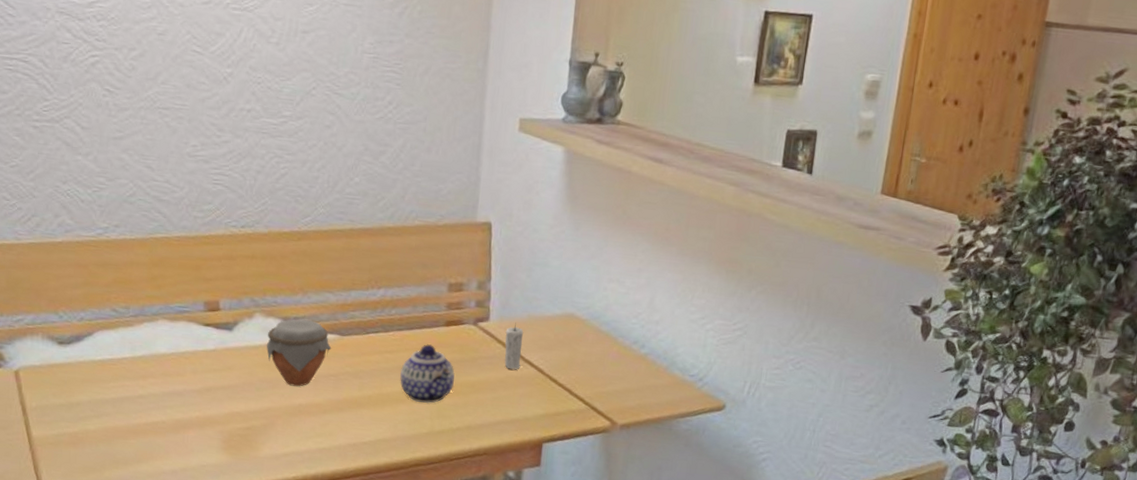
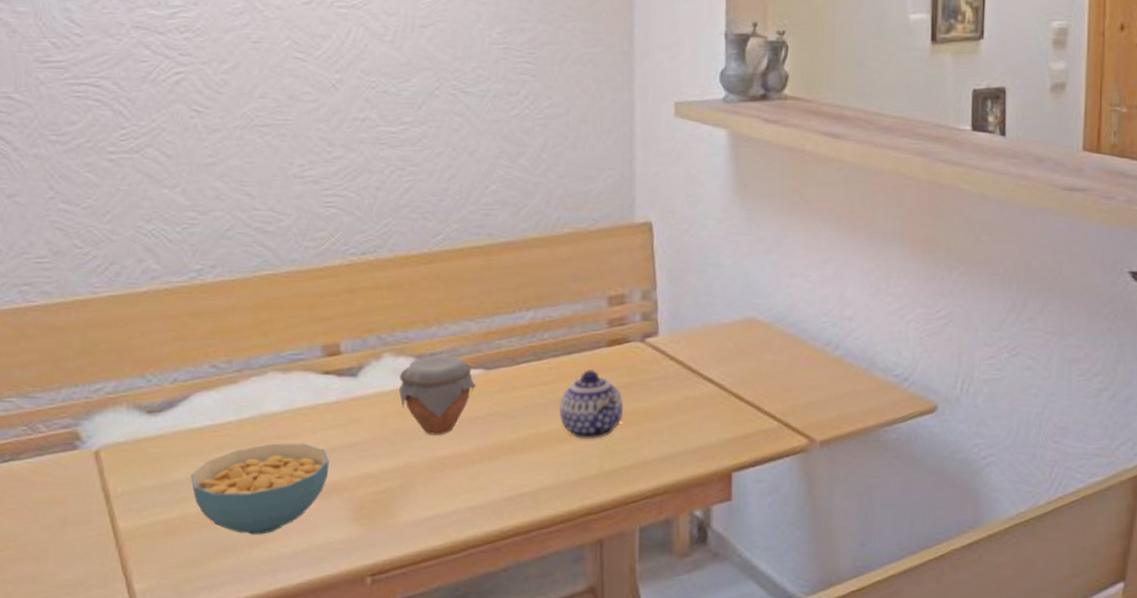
cereal bowl: none [92,379,206,453] -> present [191,443,329,535]
candle: present [504,323,524,370] -> none [678,334,699,390]

